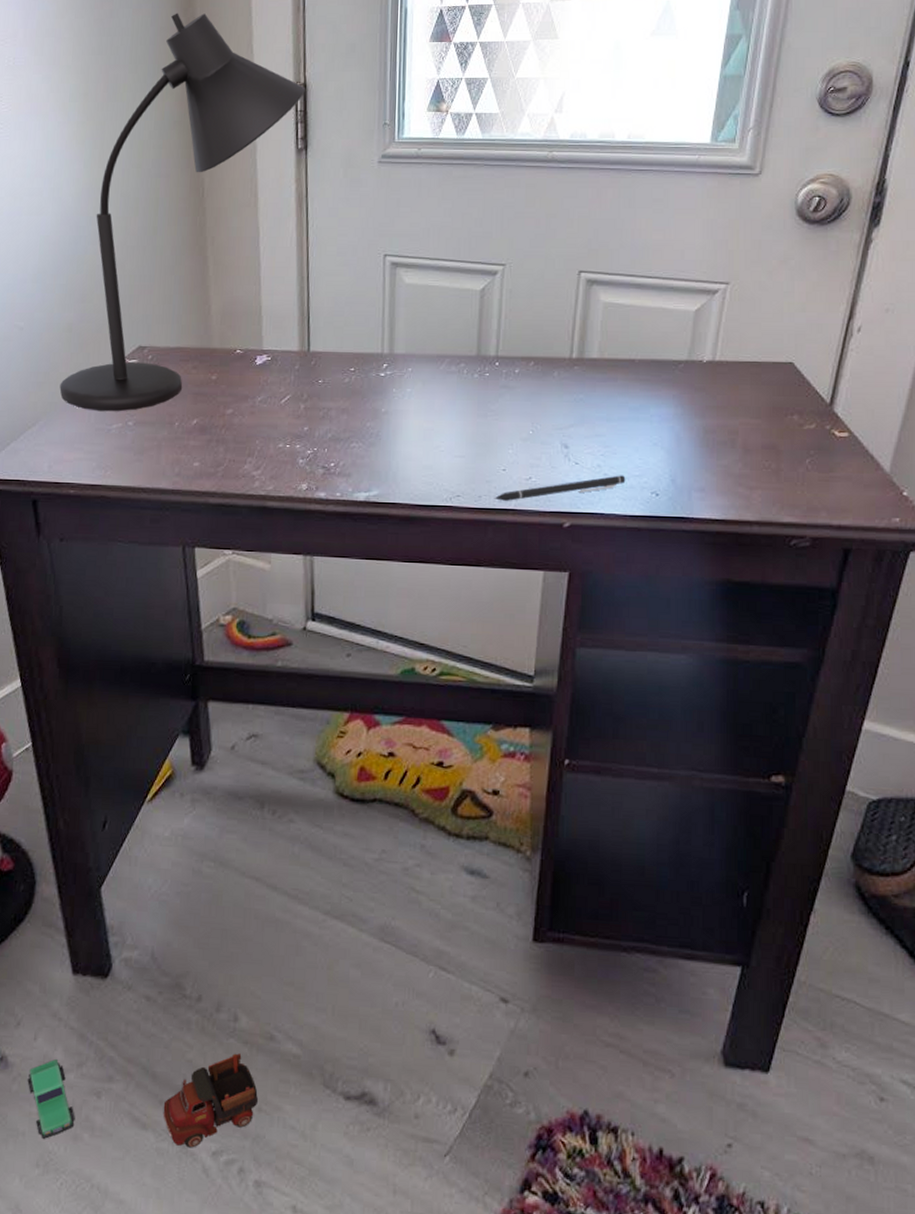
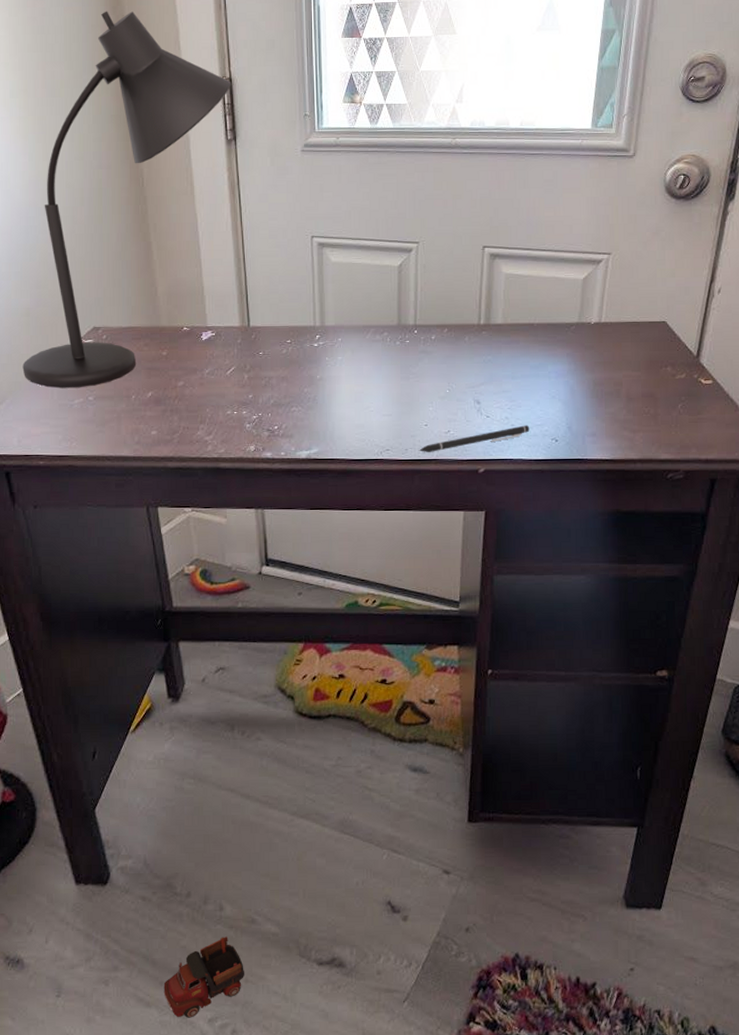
toy car: present [27,1059,75,1140] -> none [42,957,87,1025]

